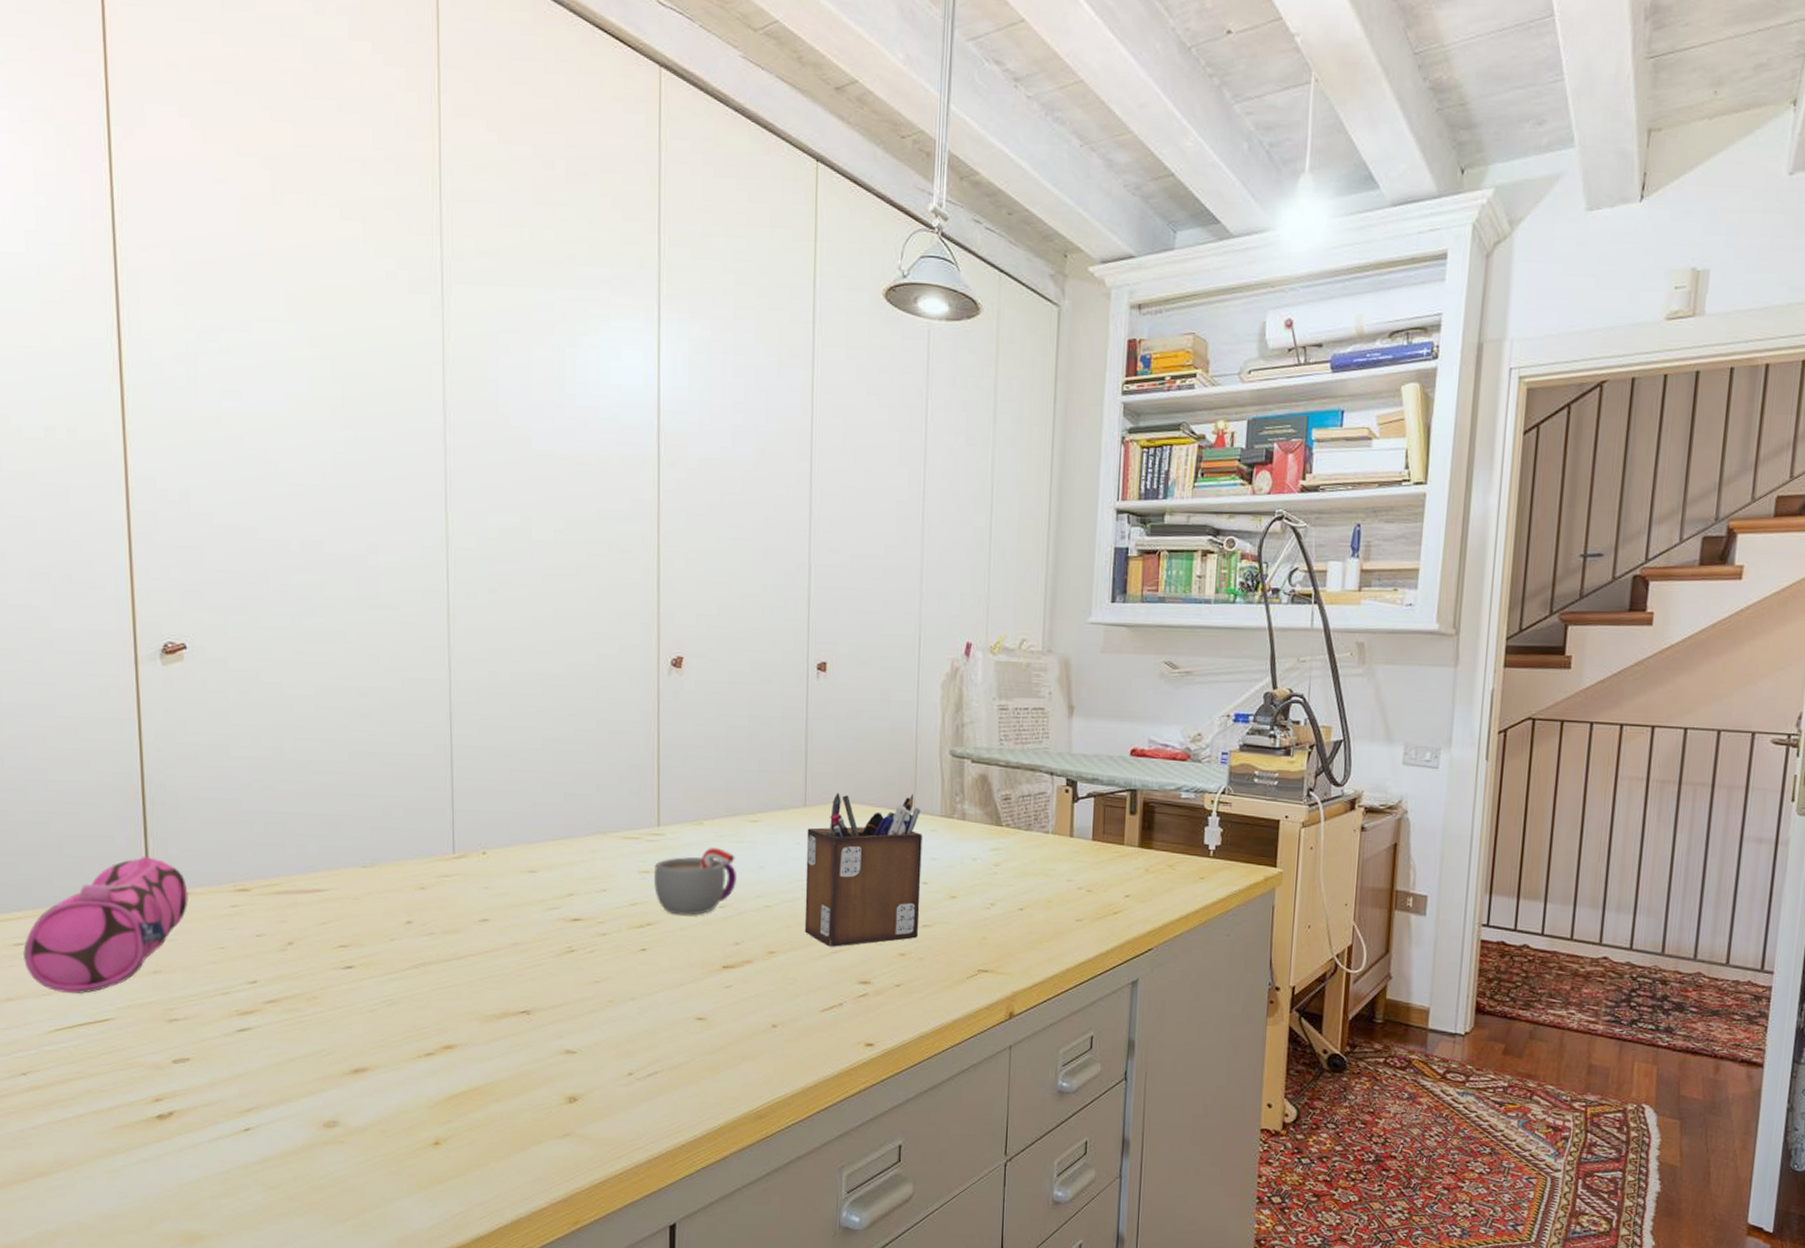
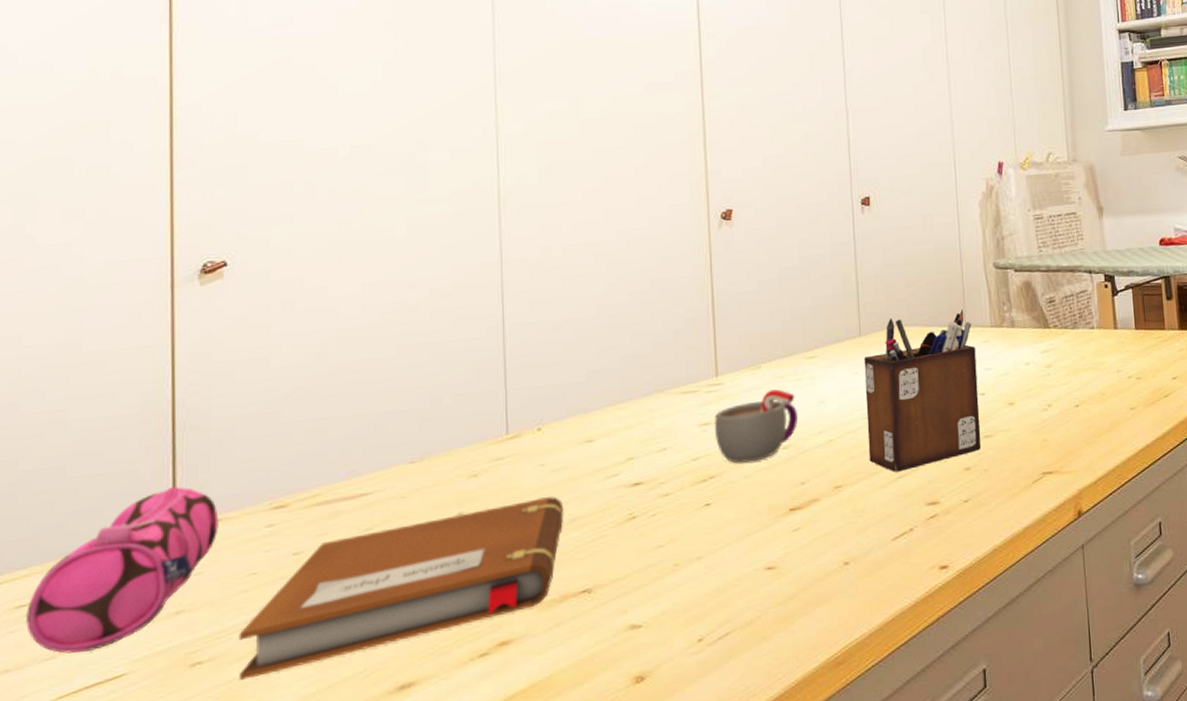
notebook: none [210,919,506,1041] -> present [238,496,564,680]

